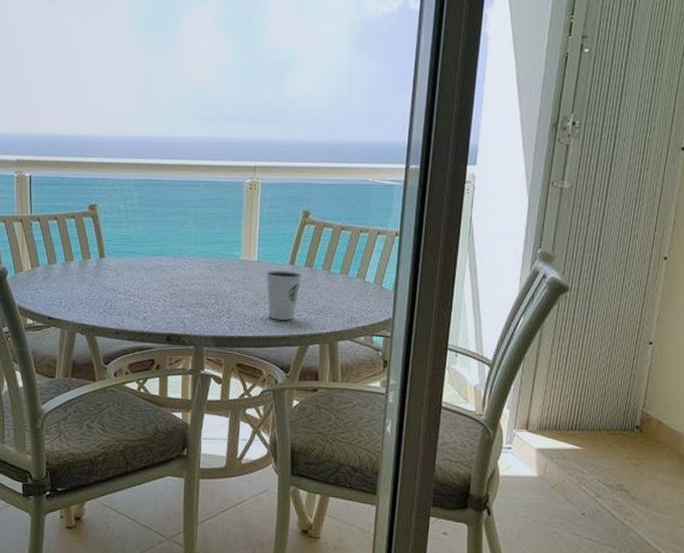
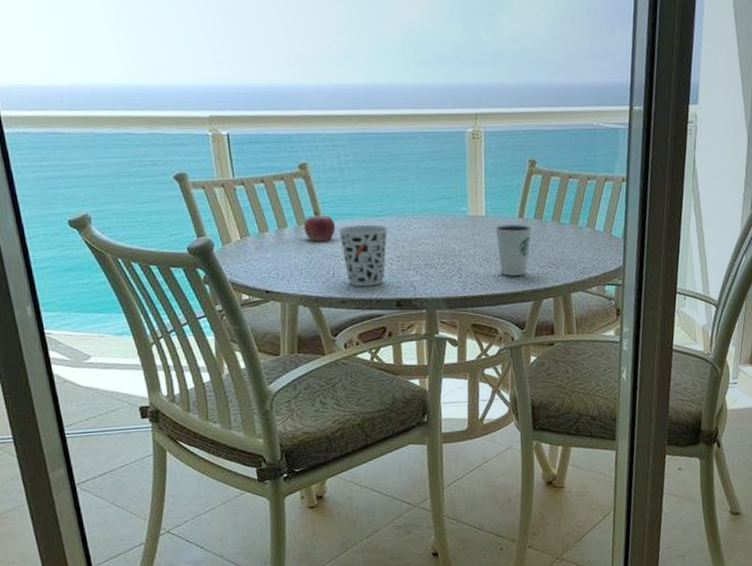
fruit: none [88,248,117,275] -> present [304,211,336,242]
cup: none [118,262,164,320] -> present [338,224,388,287]

